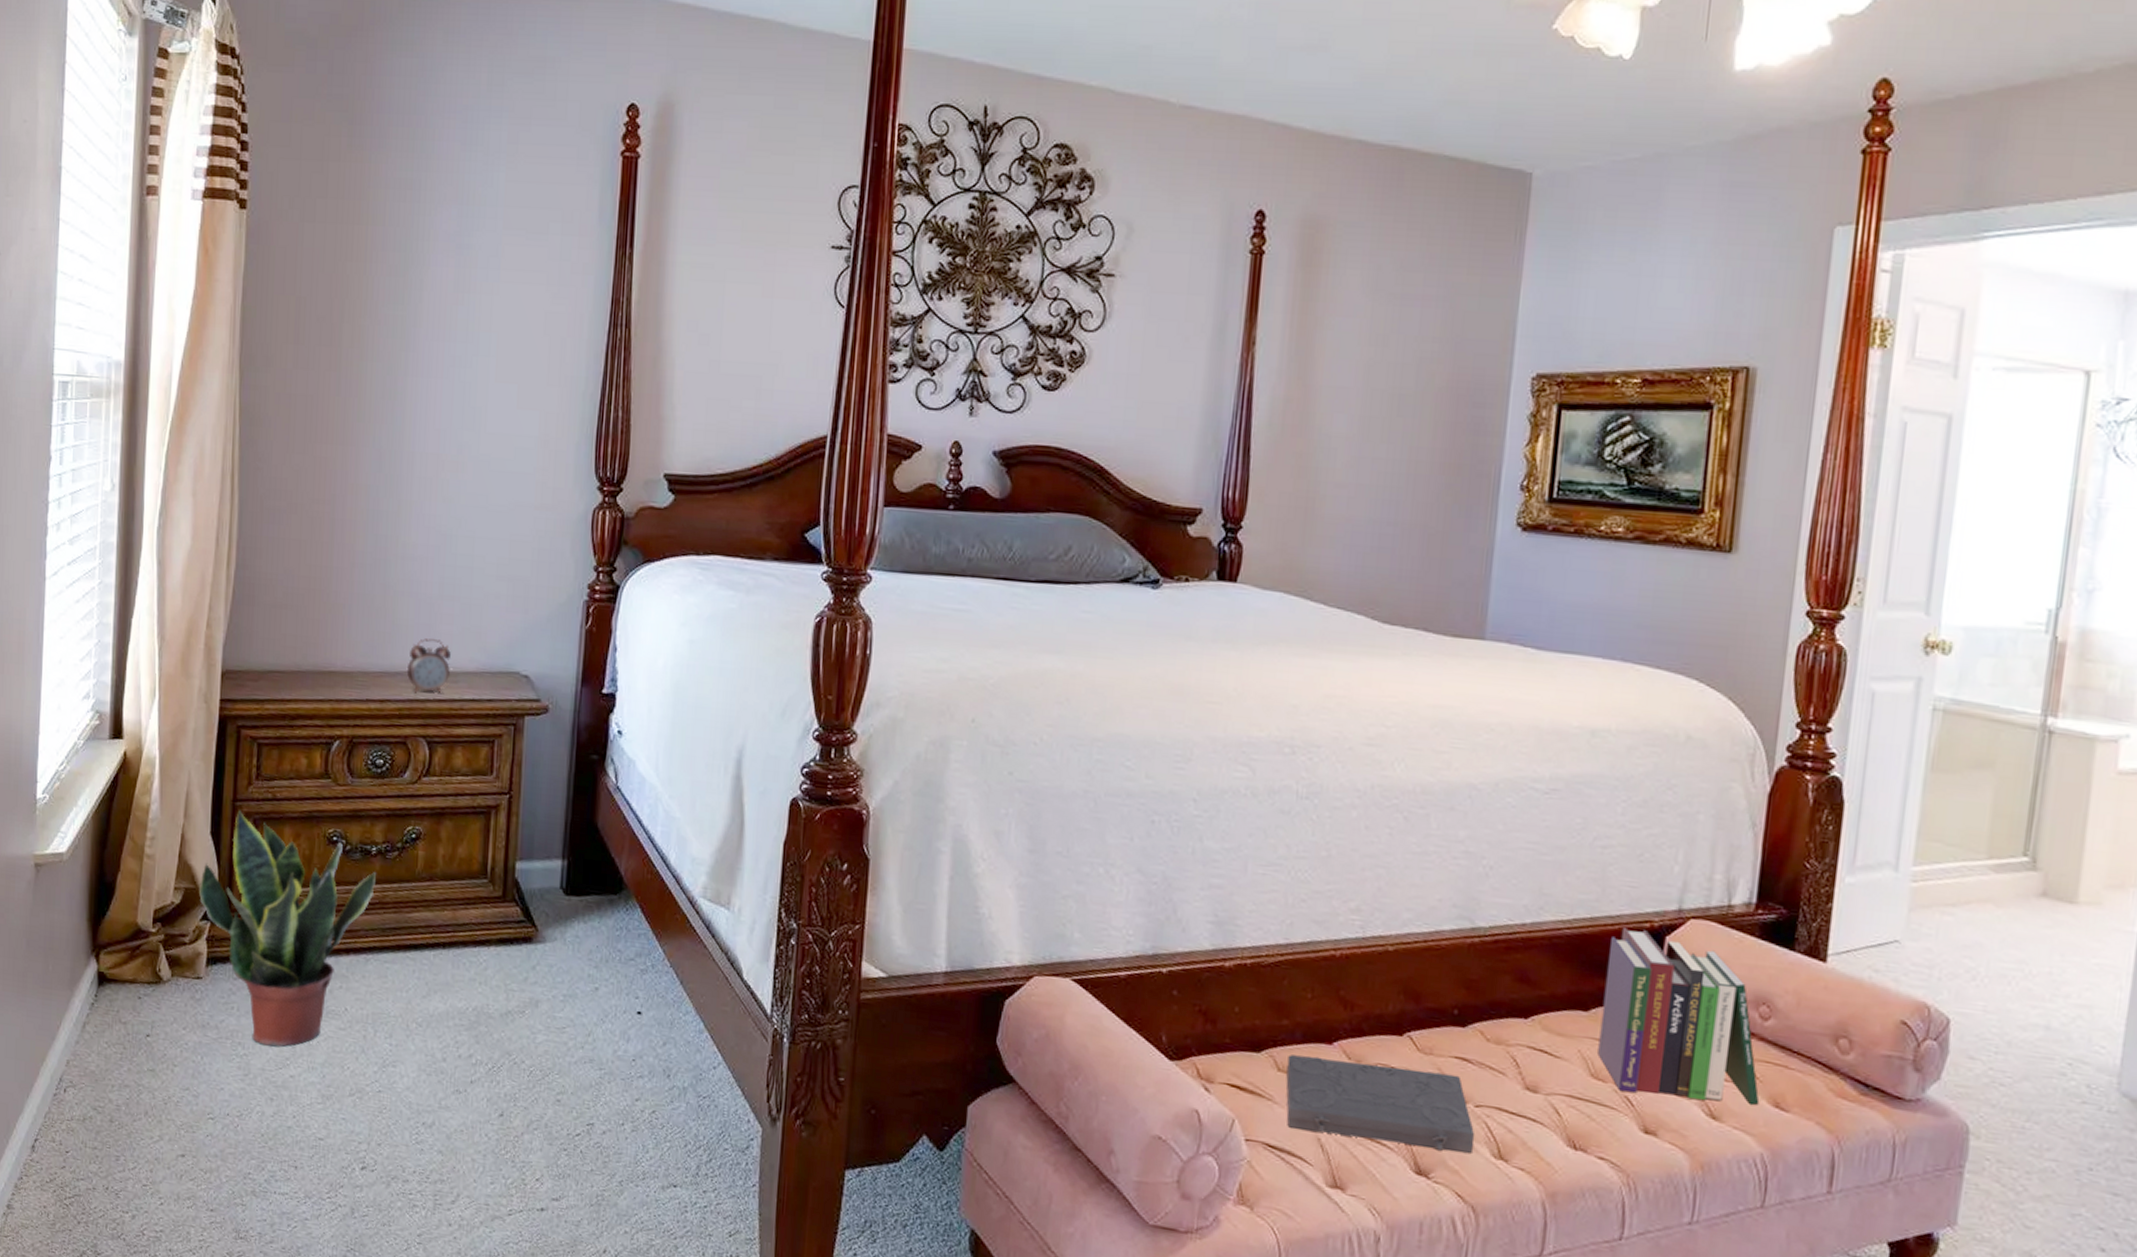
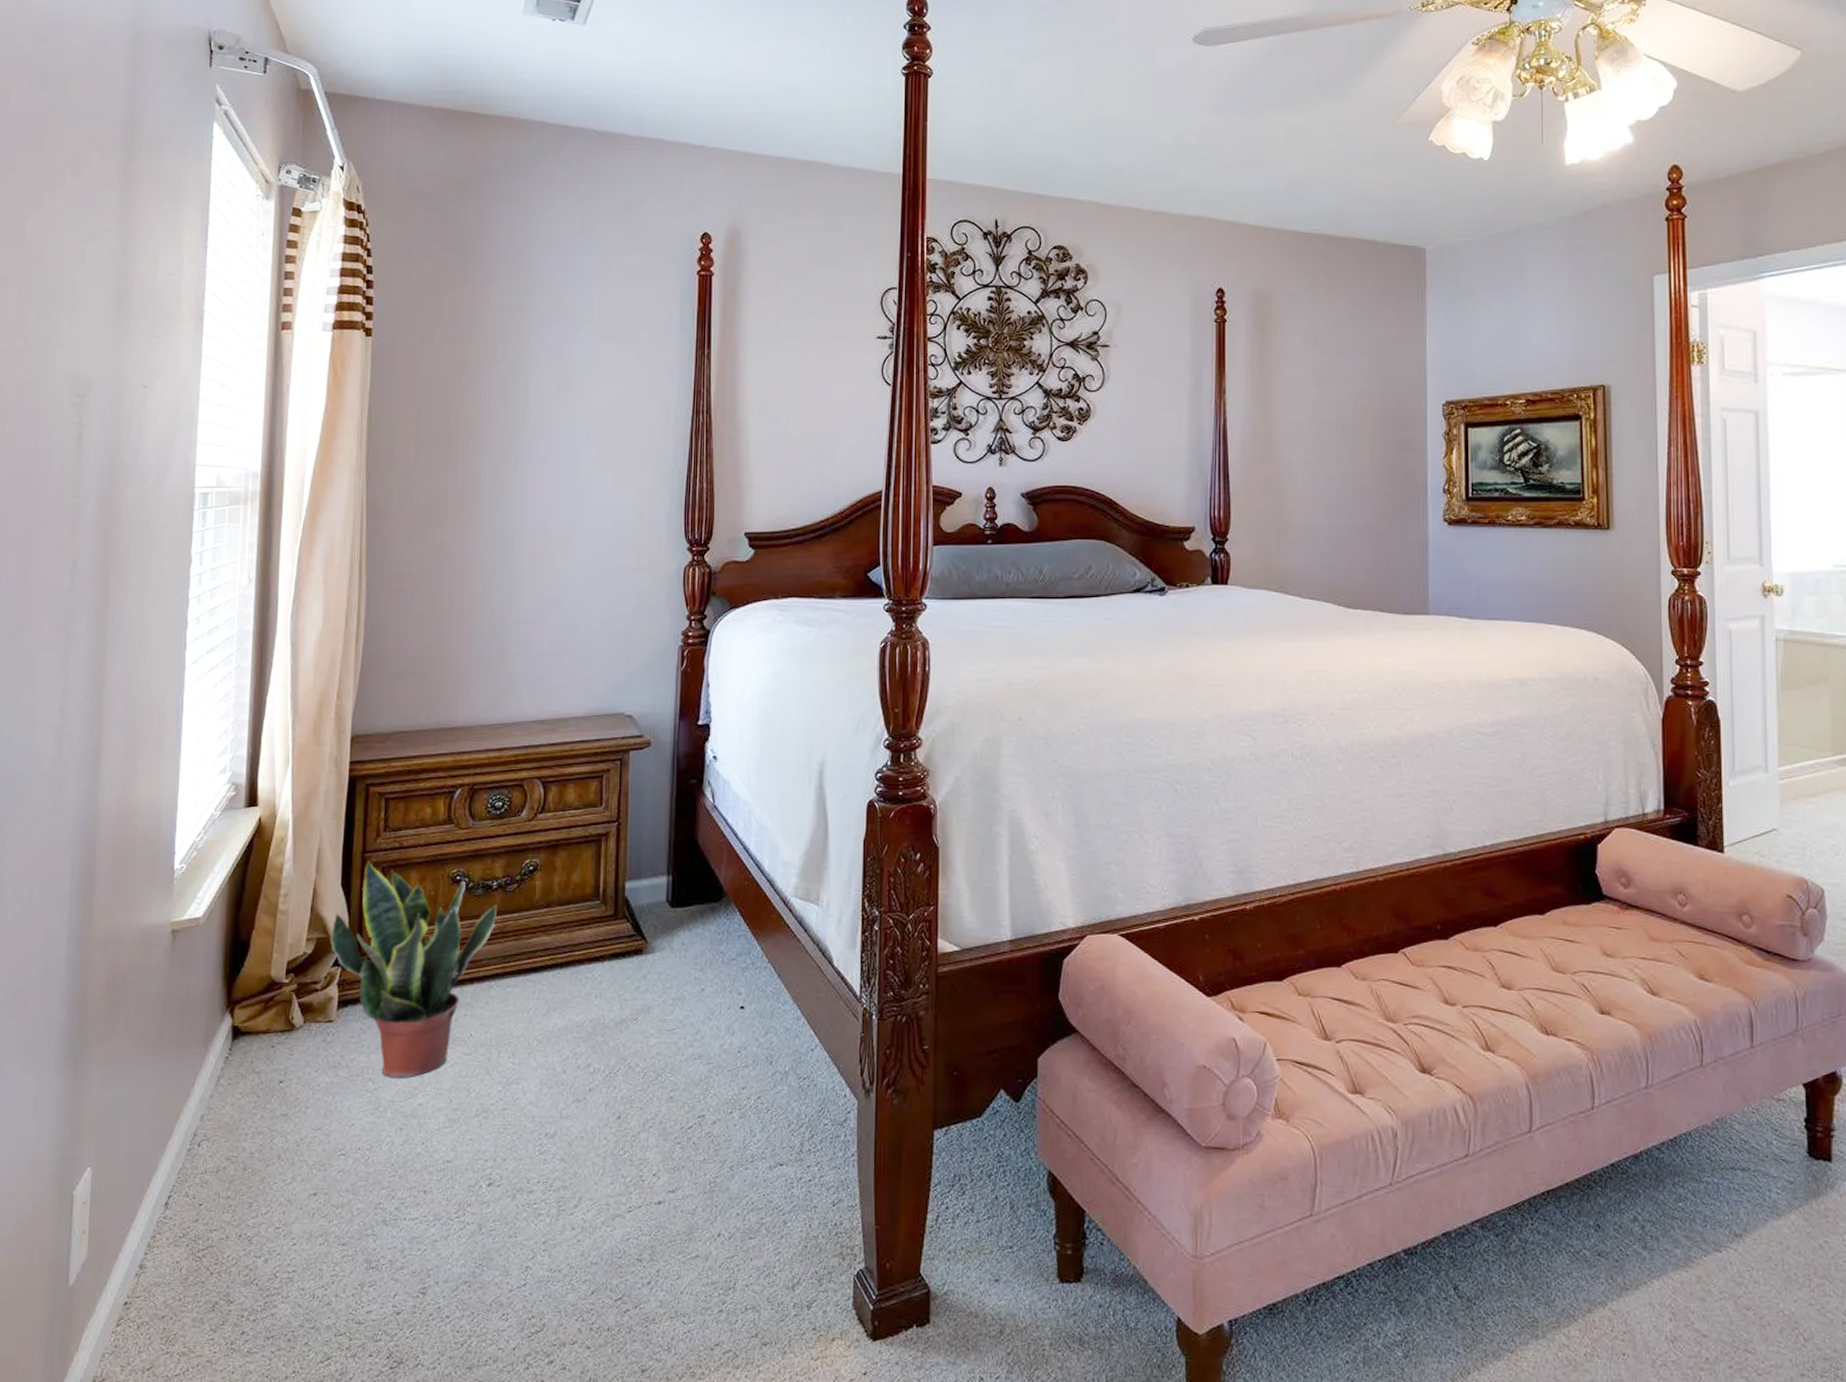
alarm clock: present [406,638,451,694] -> none [521,691,562,740]
decorative box: present [1286,1055,1475,1154] -> none [1306,979,1466,1051]
books: present [1598,928,1760,1106] -> none [1554,841,1688,981]

